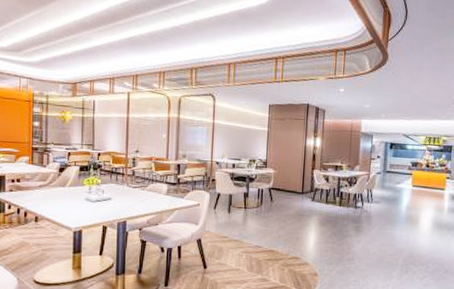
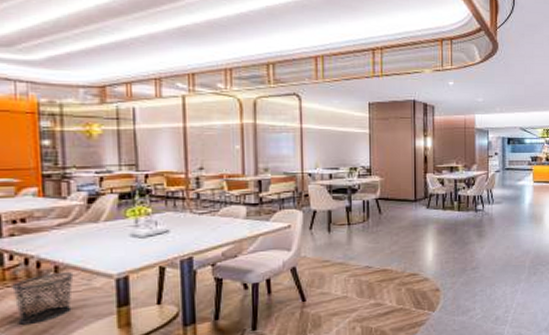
waste bin: none [9,221,47,257] -> present [12,271,74,325]

